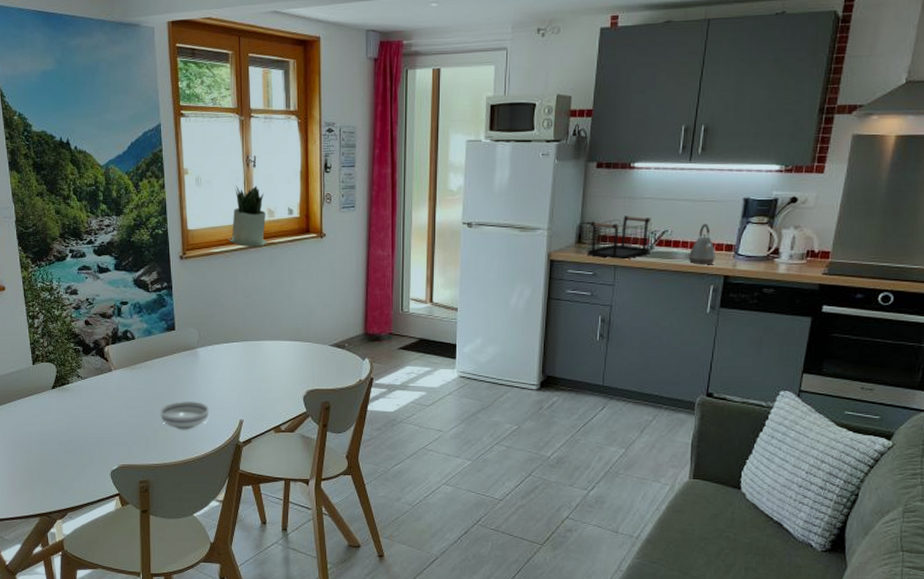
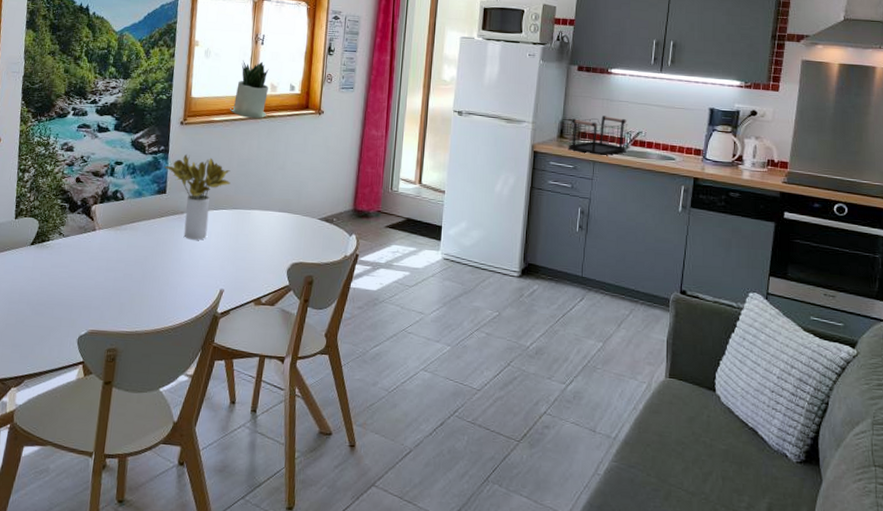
bowl: present [160,401,210,430] -> none [139,266,191,297]
flower bouquet: none [169,289,238,374] -> present [164,154,231,240]
kettle: present [688,223,717,265] -> none [660,128,686,167]

